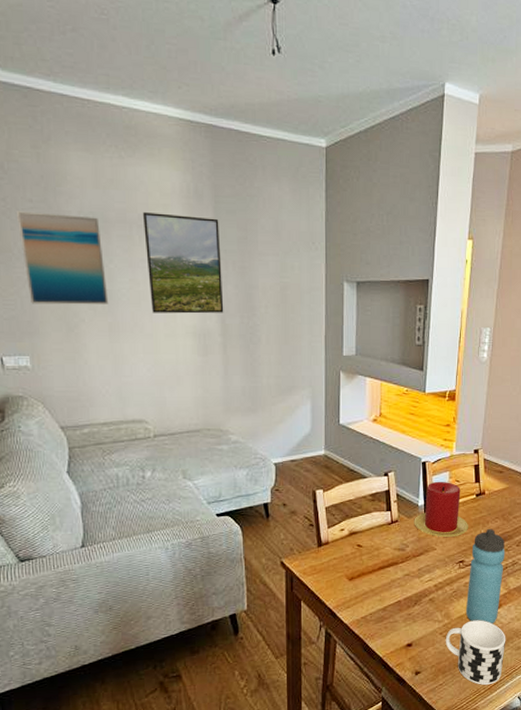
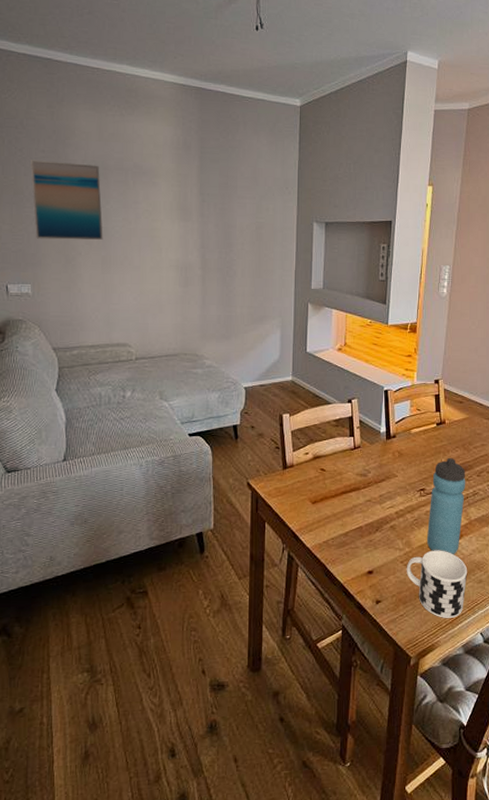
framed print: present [143,212,224,314] -> none [138,161,205,249]
candle: present [414,481,468,537] -> none [376,409,429,464]

